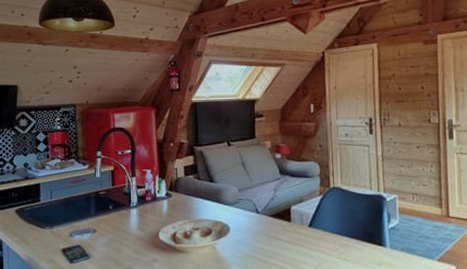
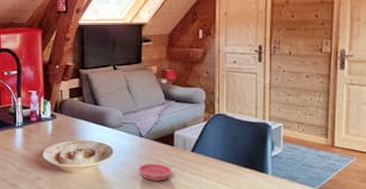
saucer: none [256,240,290,259] -> present [138,163,172,181]

